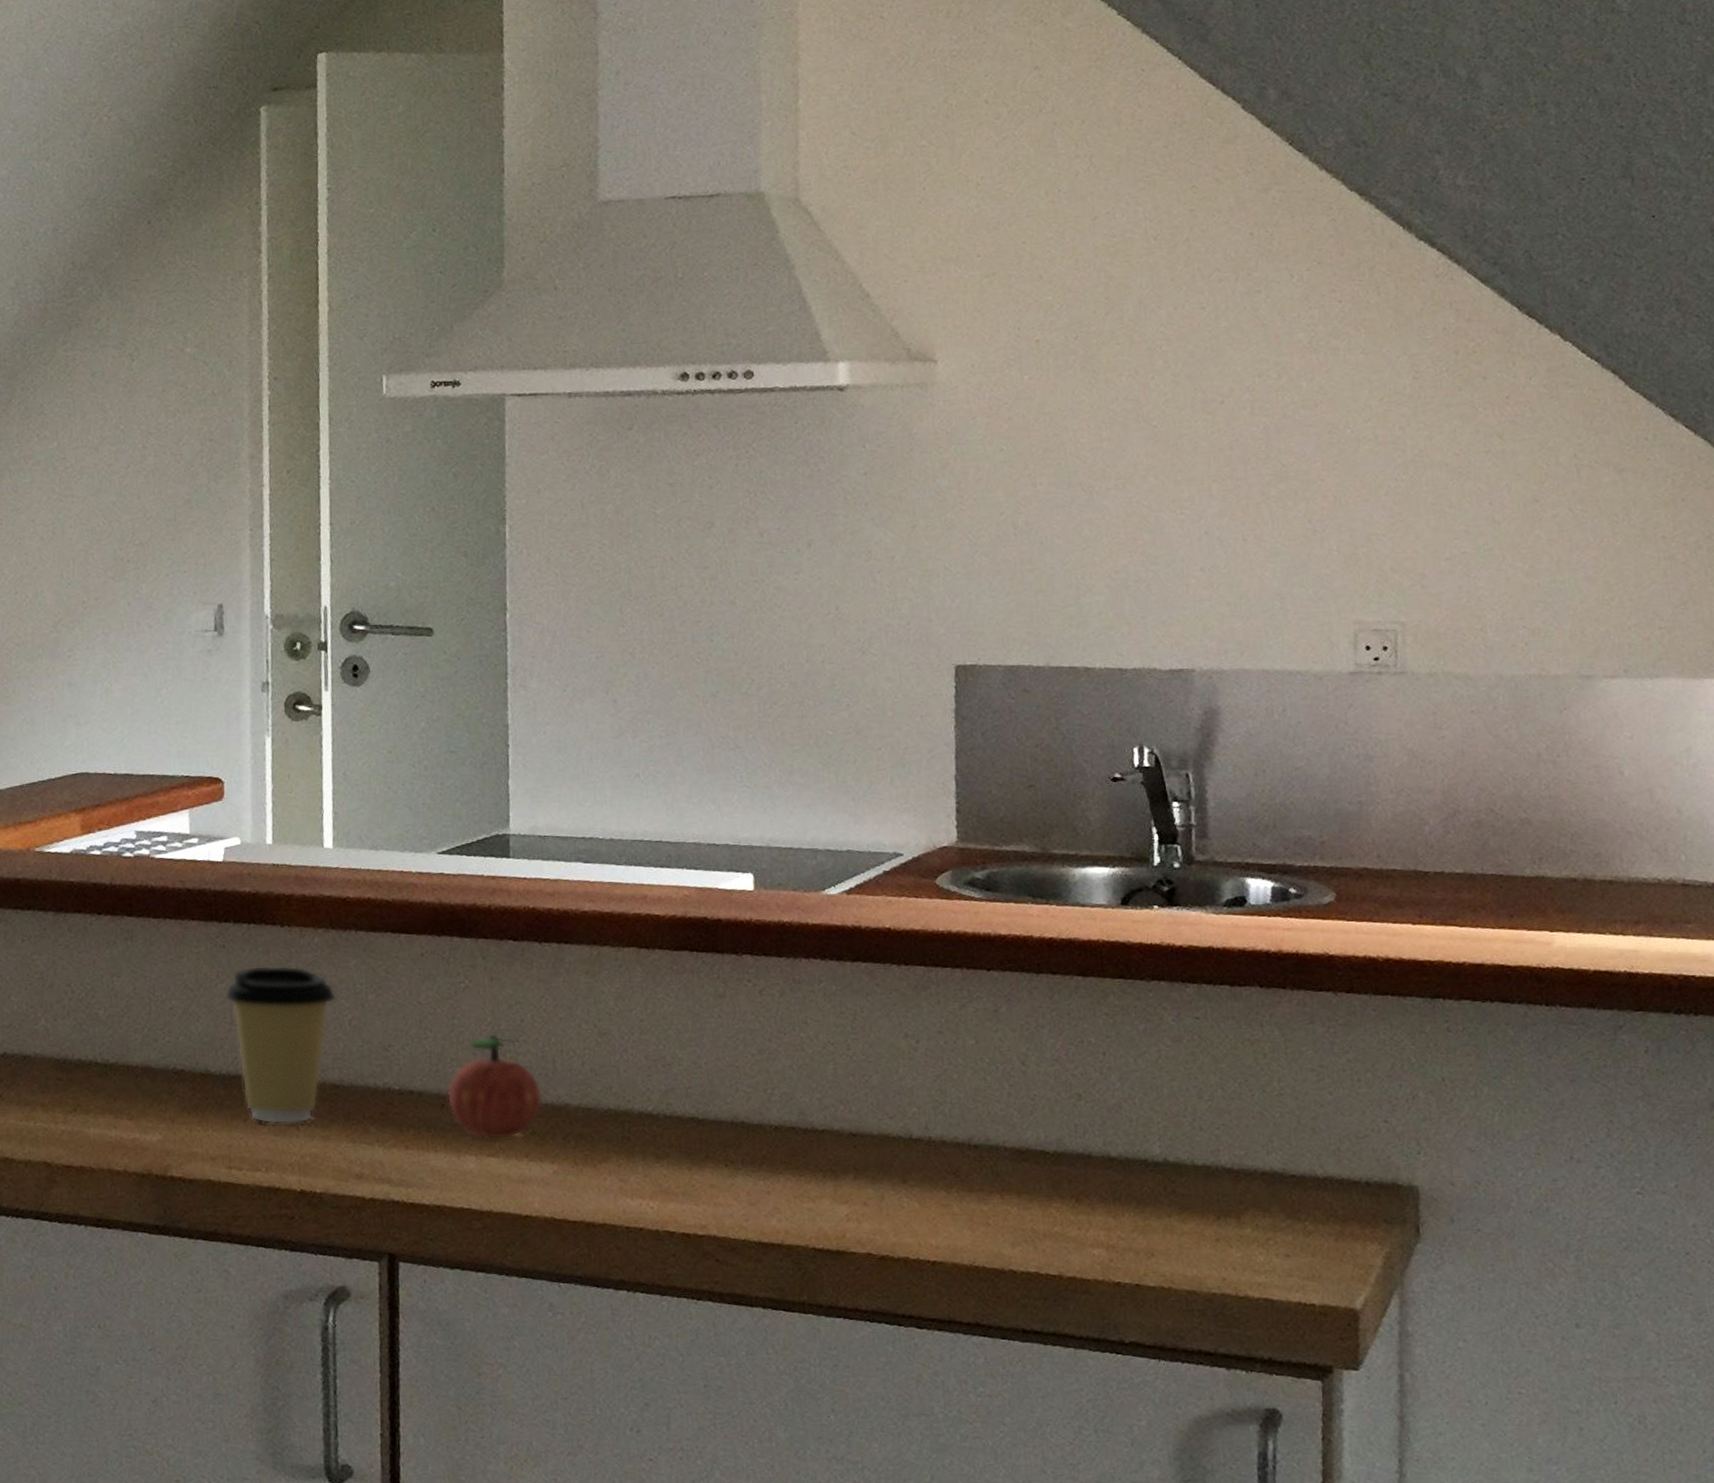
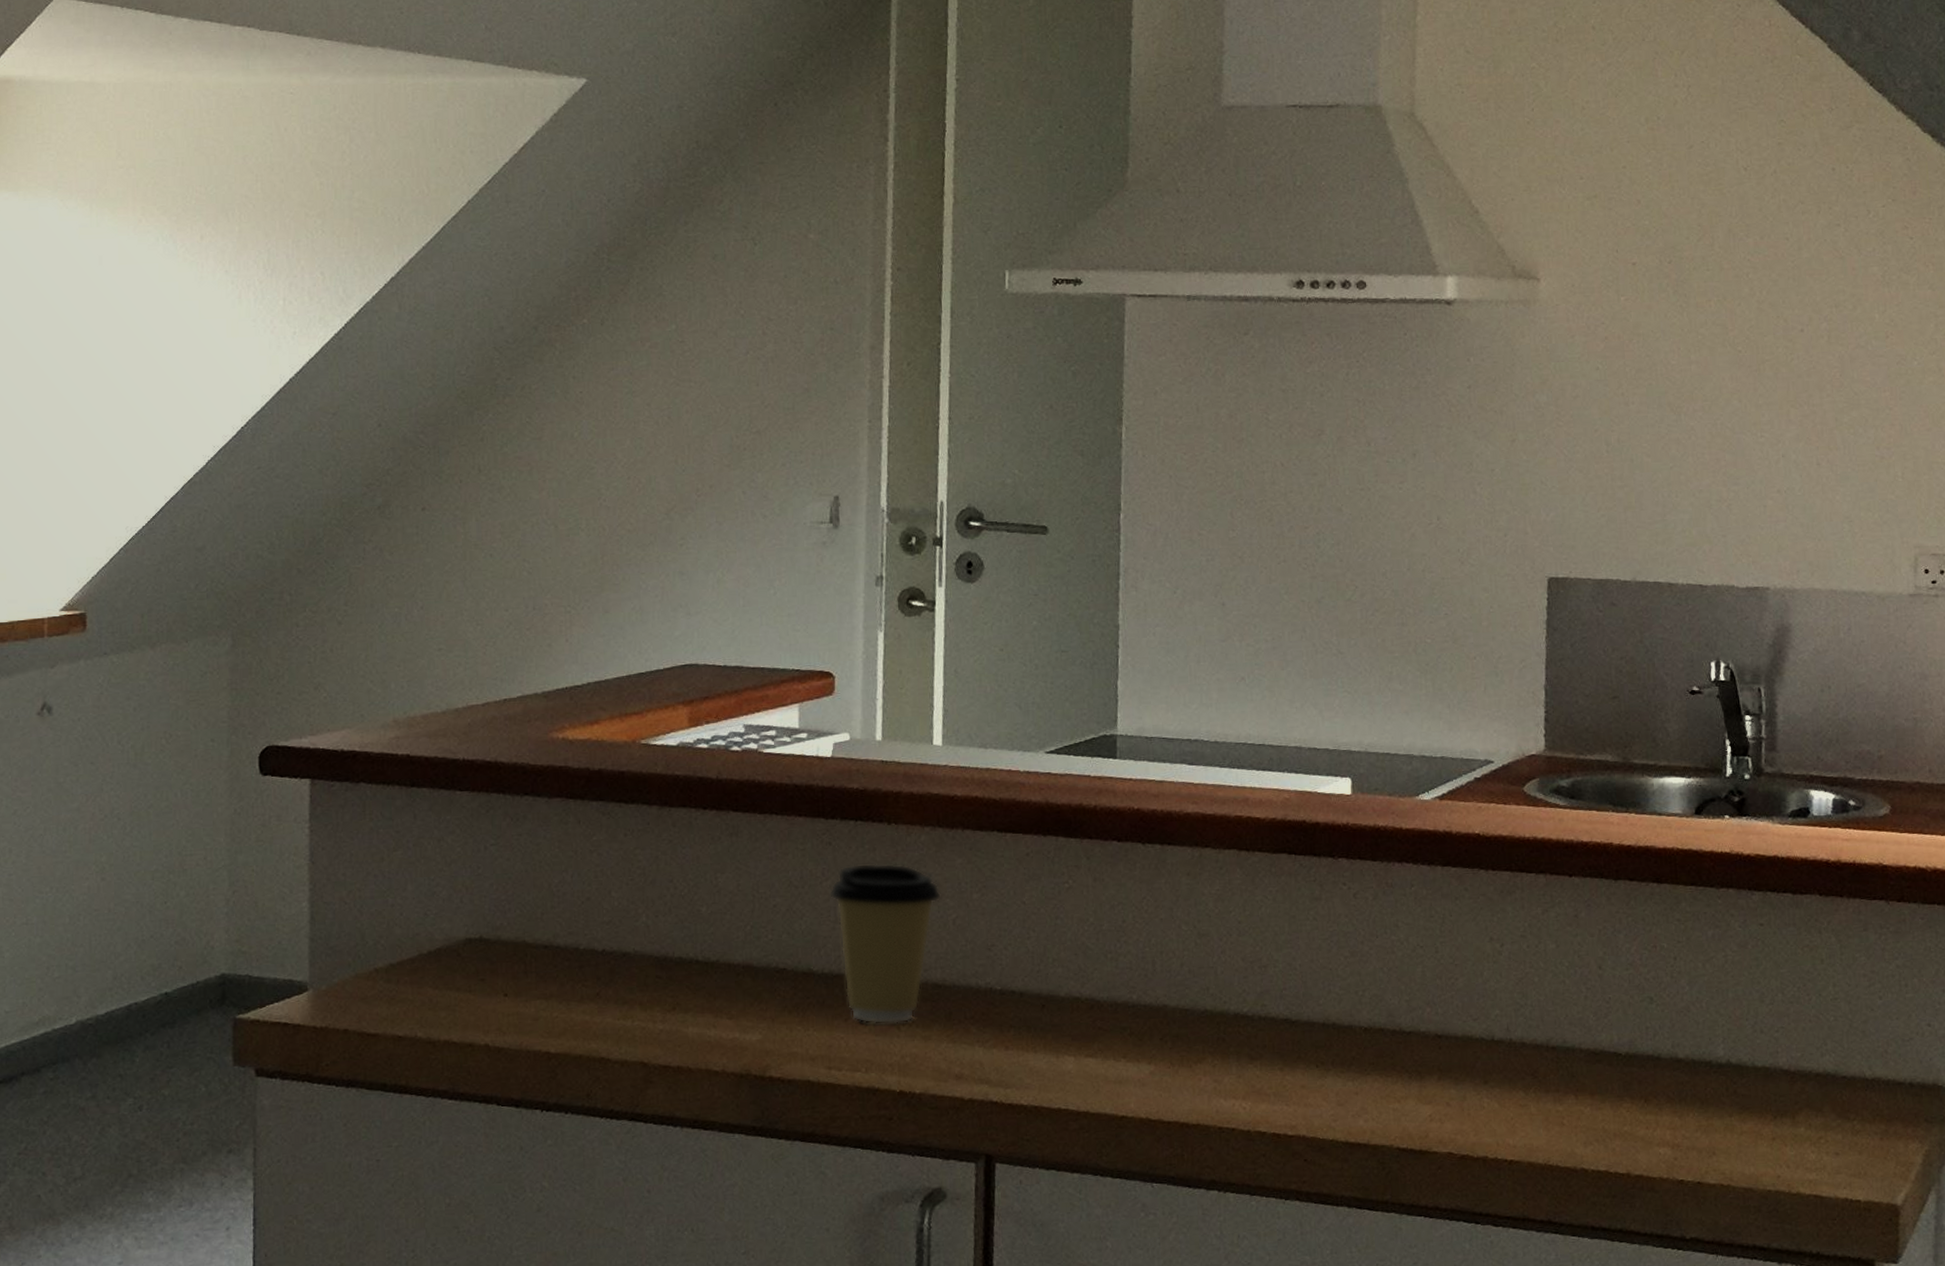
apple: present [446,1034,543,1140] -> none [1047,934,1142,1040]

